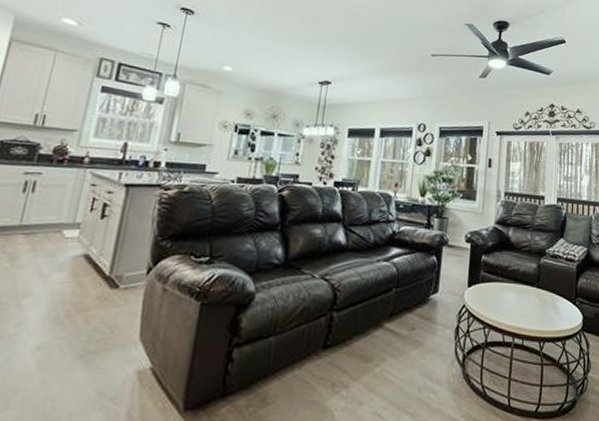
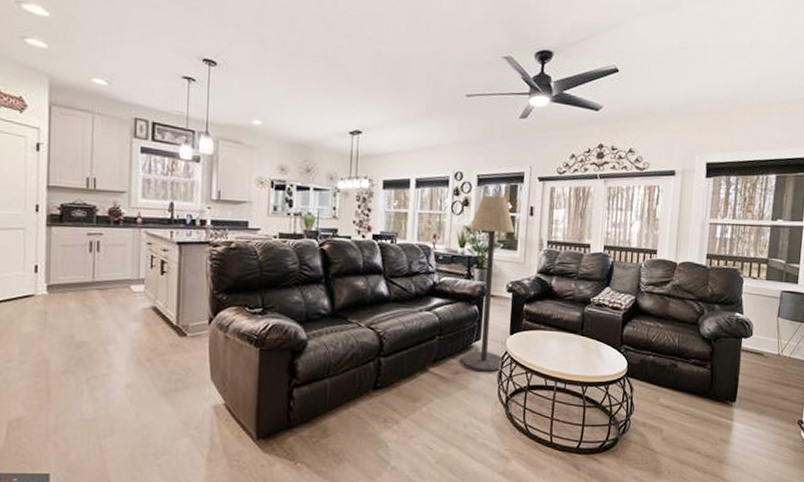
floor lamp: none [419,146,474,327] -> present [462,195,515,372]

